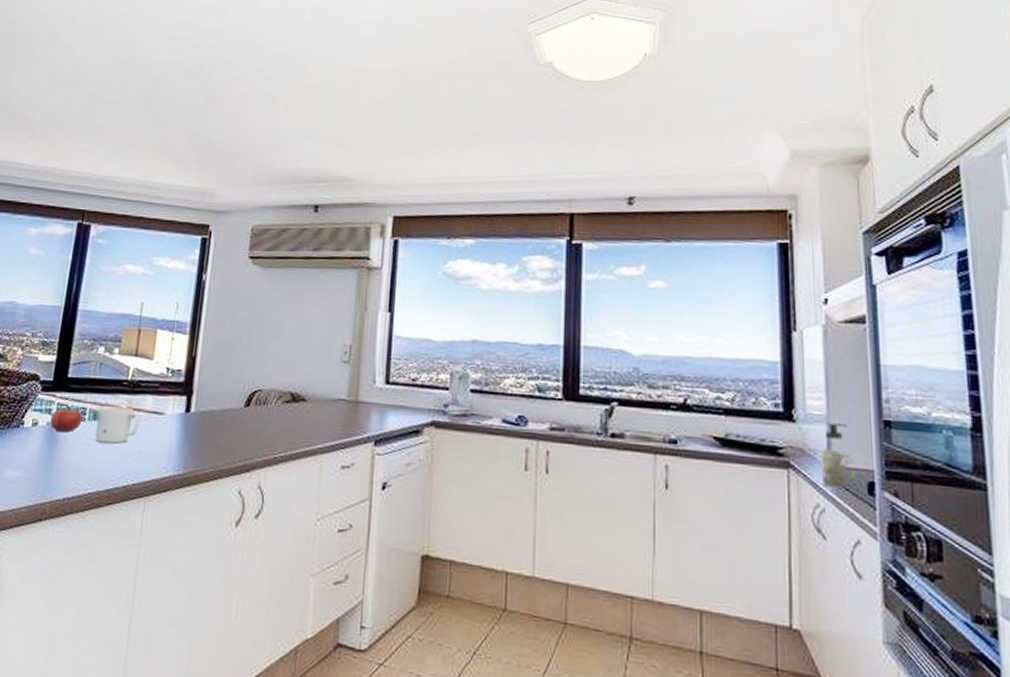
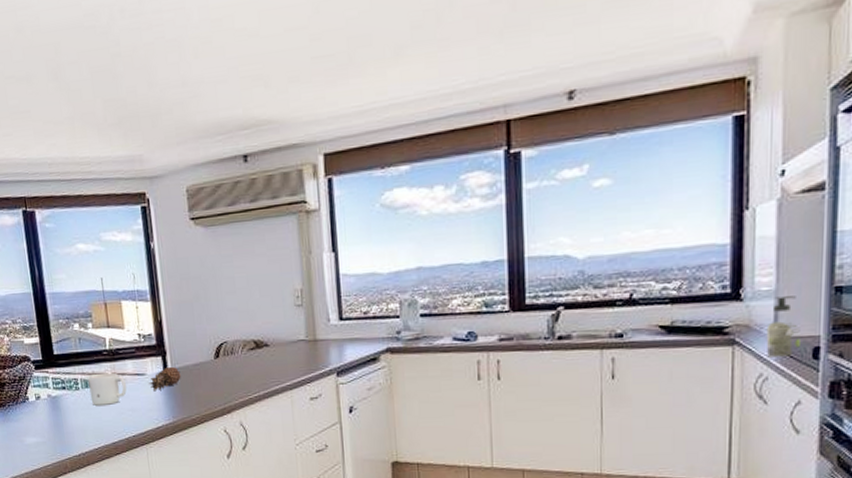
fruit: present [49,406,83,432] -> none [49,379,77,401]
fruit: none [165,408,204,435] -> present [149,366,181,392]

